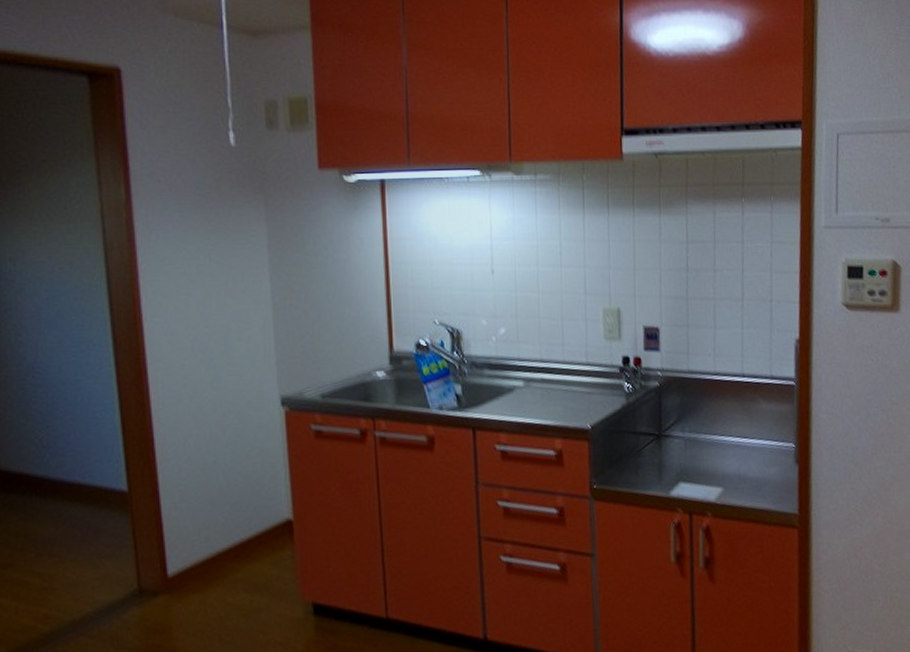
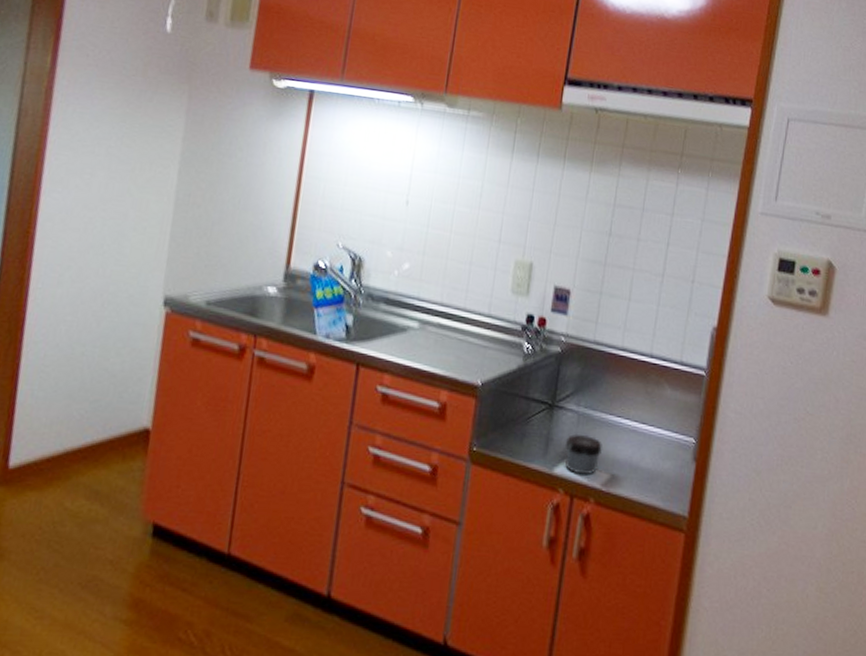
jar: none [676,457,712,493] -> present [564,433,603,475]

